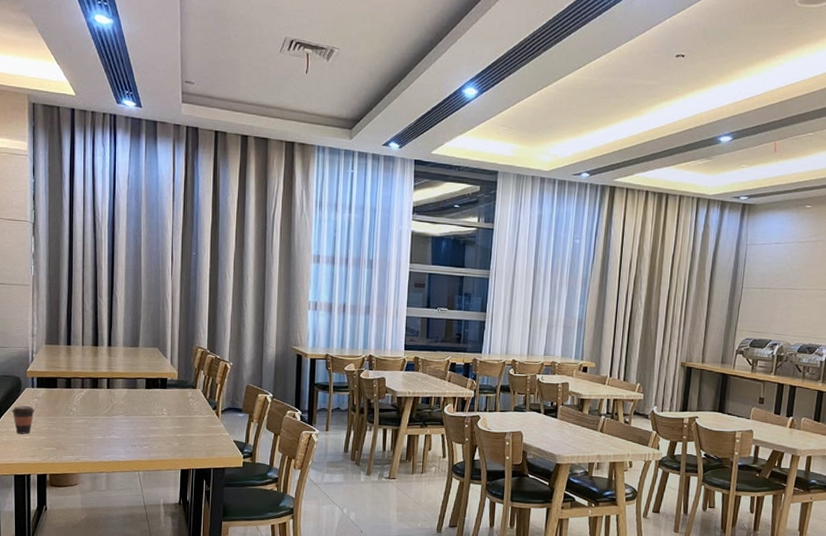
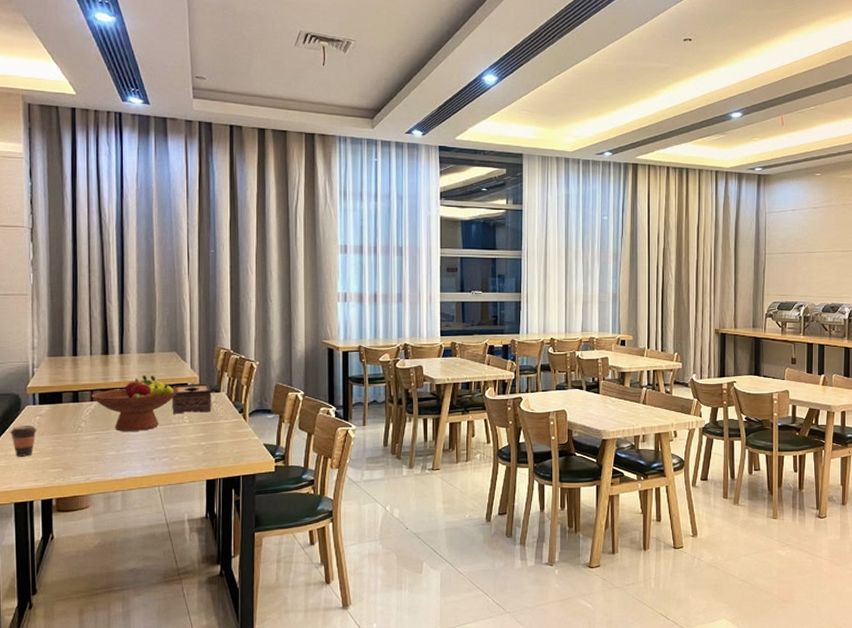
fruit bowl: none [82,367,159,419] -> present [91,375,179,431]
tissue box: none [152,379,189,407] -> present [172,383,212,414]

